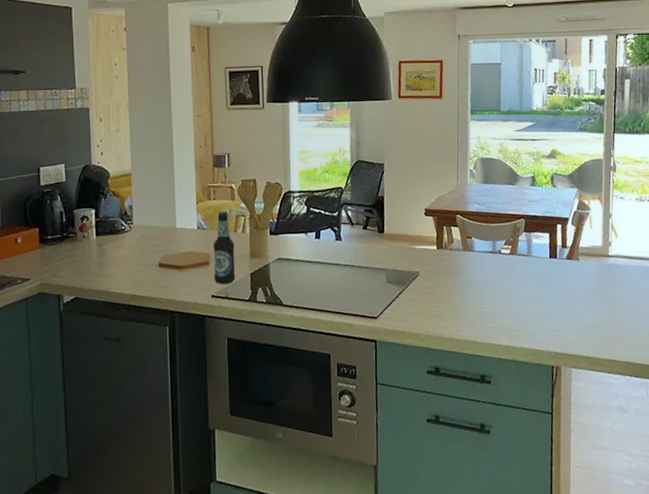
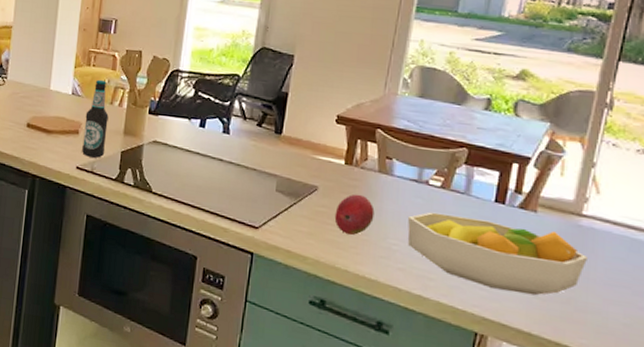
fruit: none [435,272,466,307] -> present [334,194,375,235]
fruit bowl: none [491,273,618,327] -> present [407,212,587,296]

